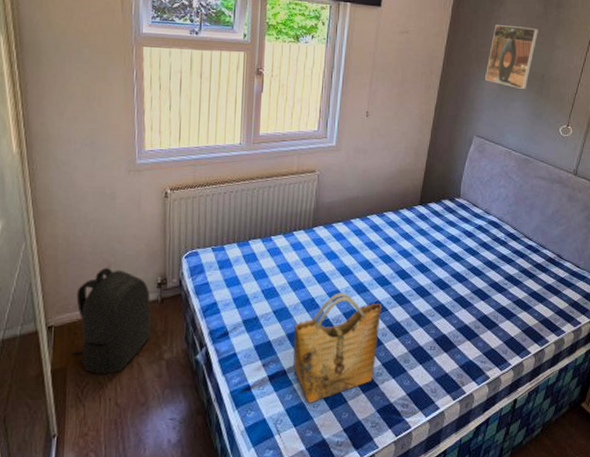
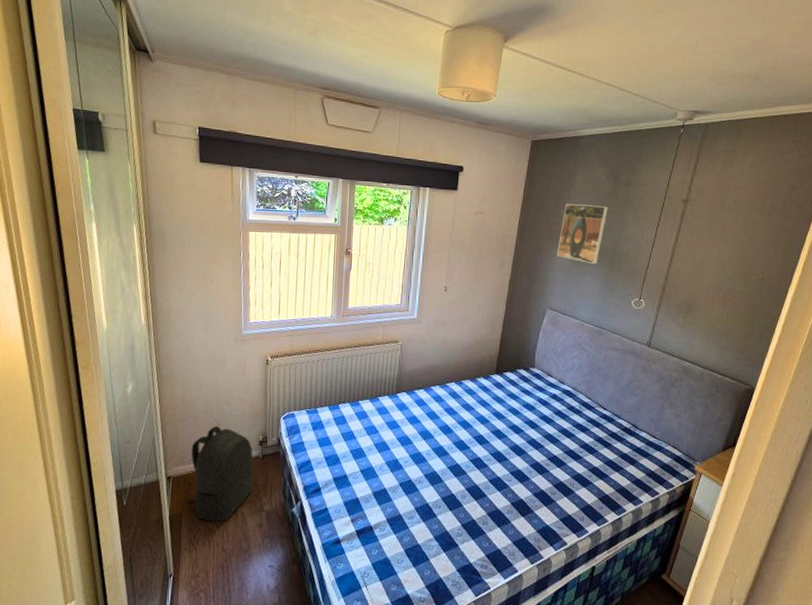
grocery bag: present [293,293,381,403] -> none [378,455,461,559]

